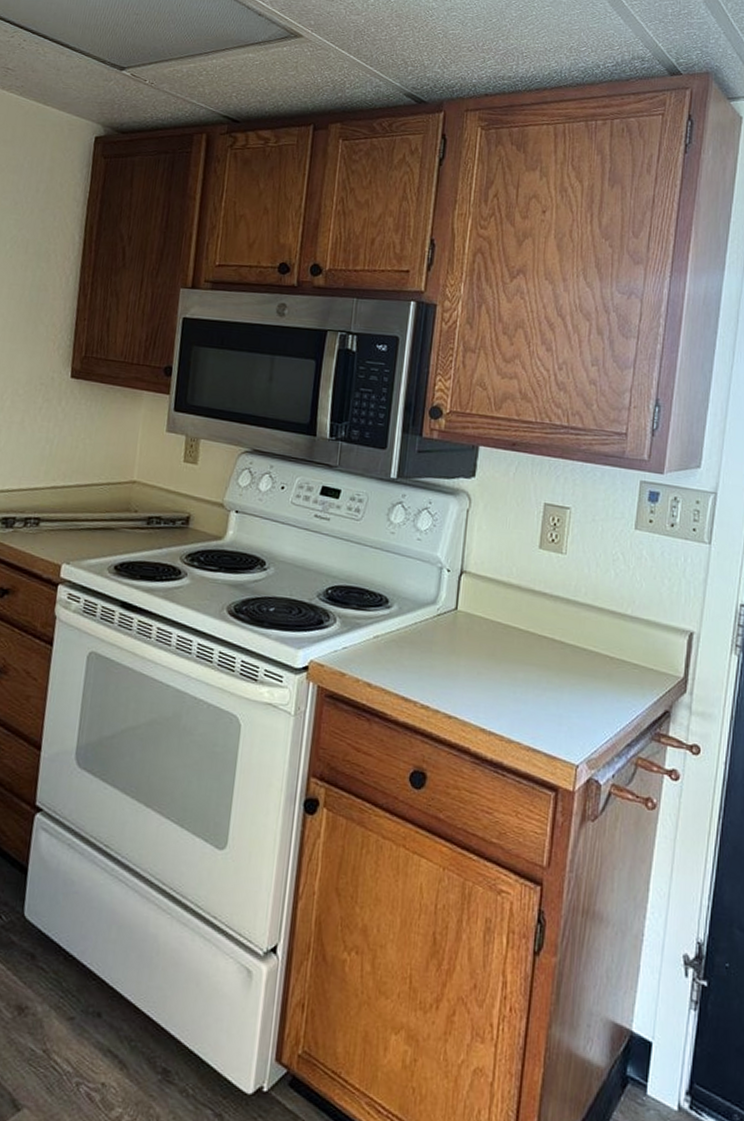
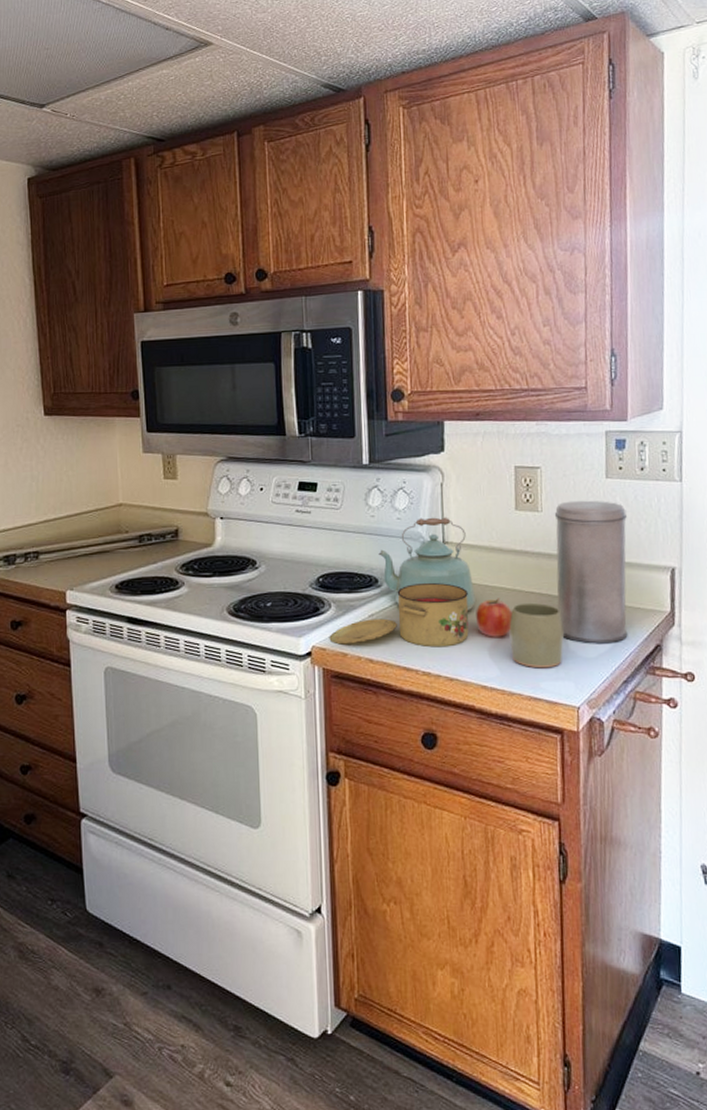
cooking pot: none [329,610,479,682] -> present [329,582,469,648]
kettle: none [393,542,487,647] -> present [378,517,477,611]
fruit: none [483,637,522,679] -> present [475,598,513,637]
mug: none [515,646,574,720] -> present [509,602,565,669]
canister: none [569,547,651,702] -> present [554,500,628,644]

